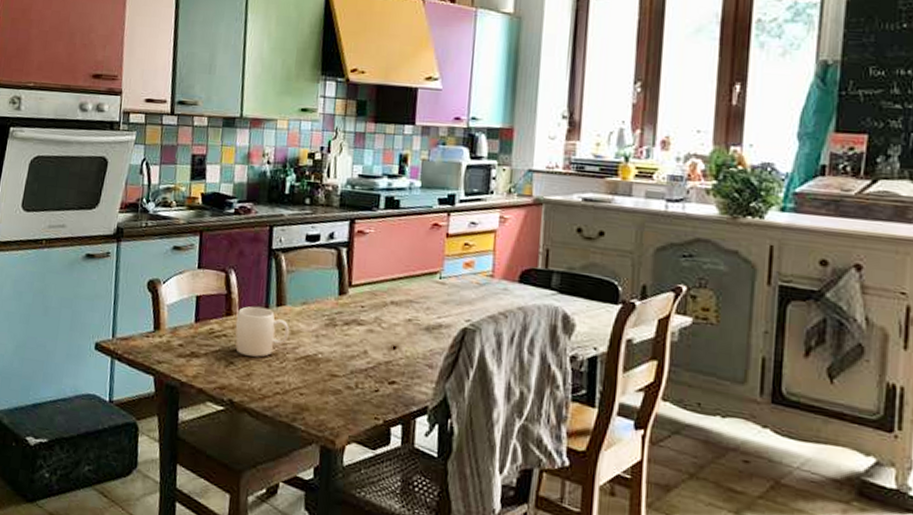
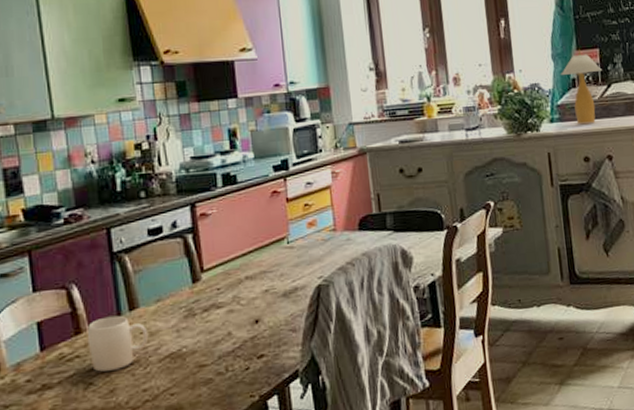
table lamp: none [807,132,869,223] -> present [561,49,603,125]

